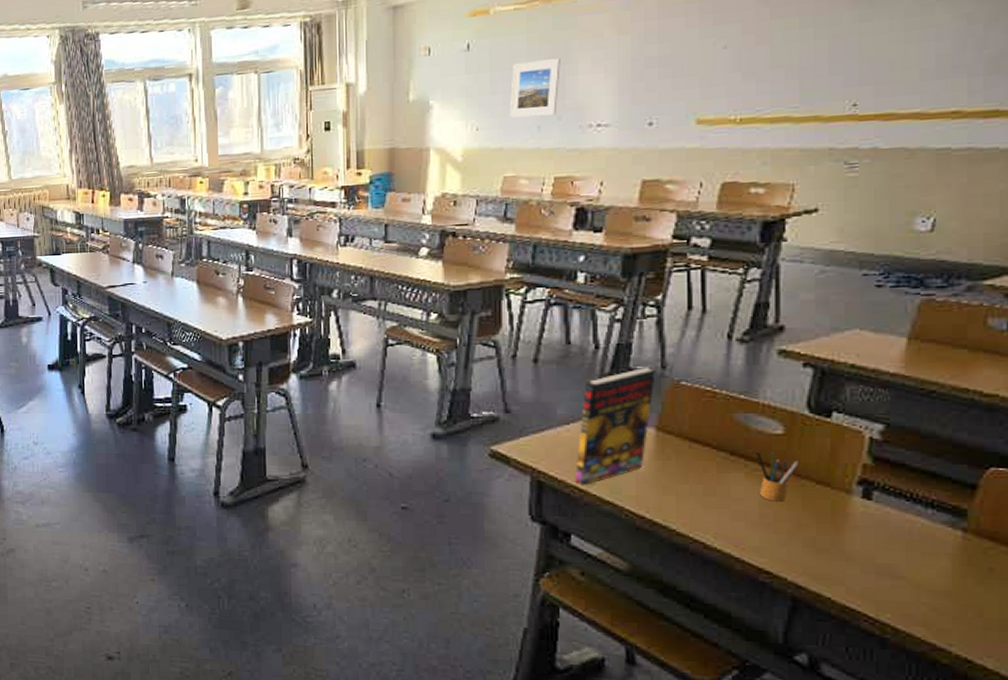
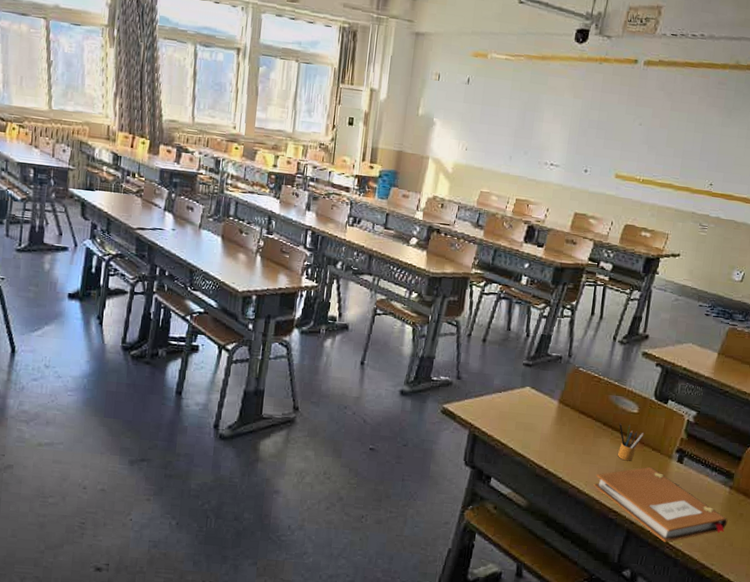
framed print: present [509,58,560,118] -> none [490,102,533,150]
book: present [575,366,656,486] -> none [500,354,565,441]
notebook: none [727,507,968,615] -> present [593,466,728,543]

